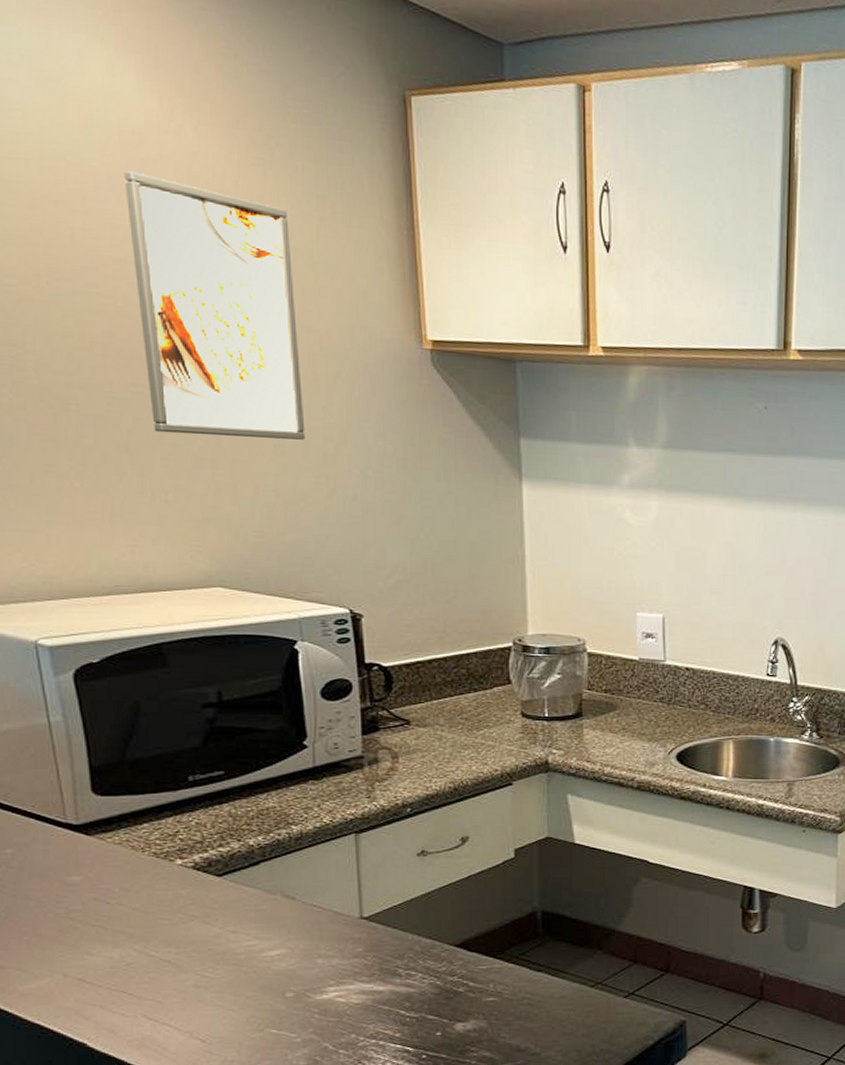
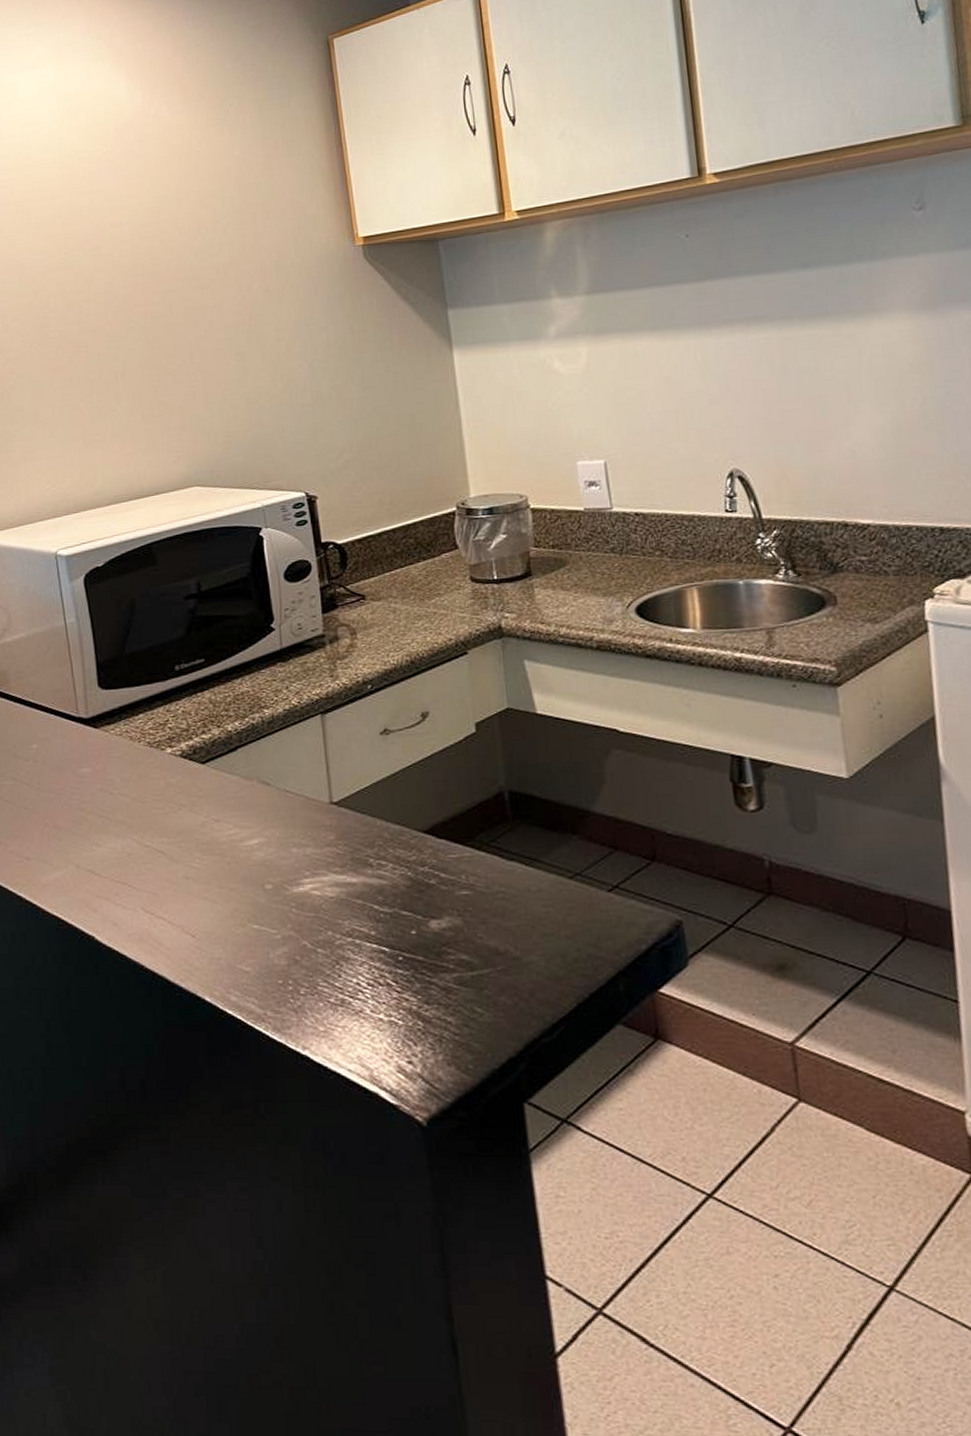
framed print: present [123,170,306,440] -> none [118,152,262,359]

